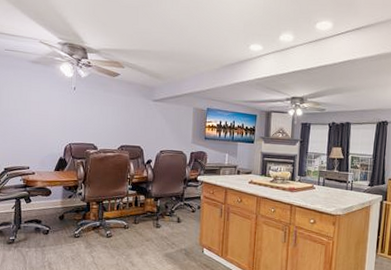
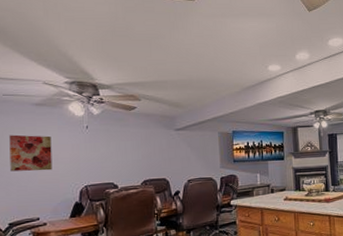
wall art: none [8,88,44,125] -> present [9,134,53,172]

